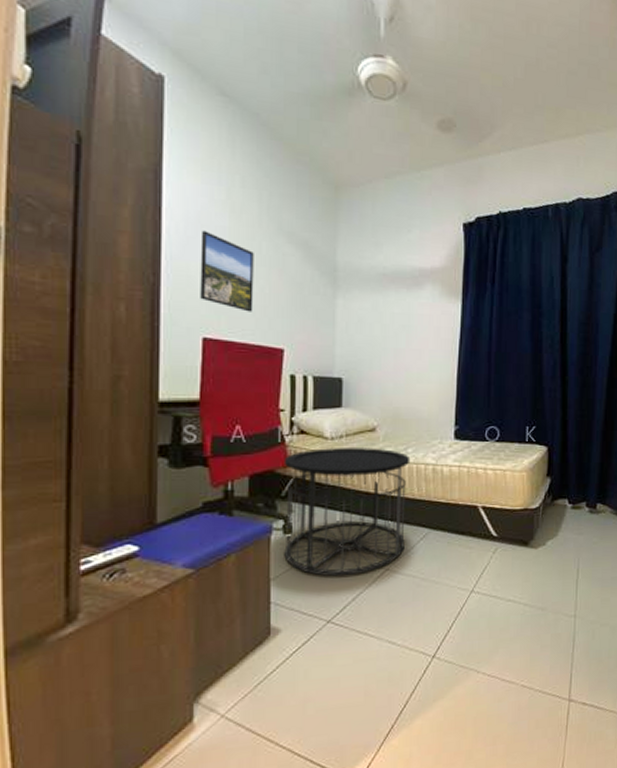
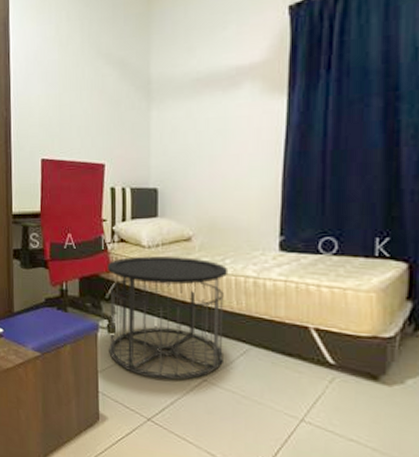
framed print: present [200,230,254,312] -> none [37,66,79,133]

